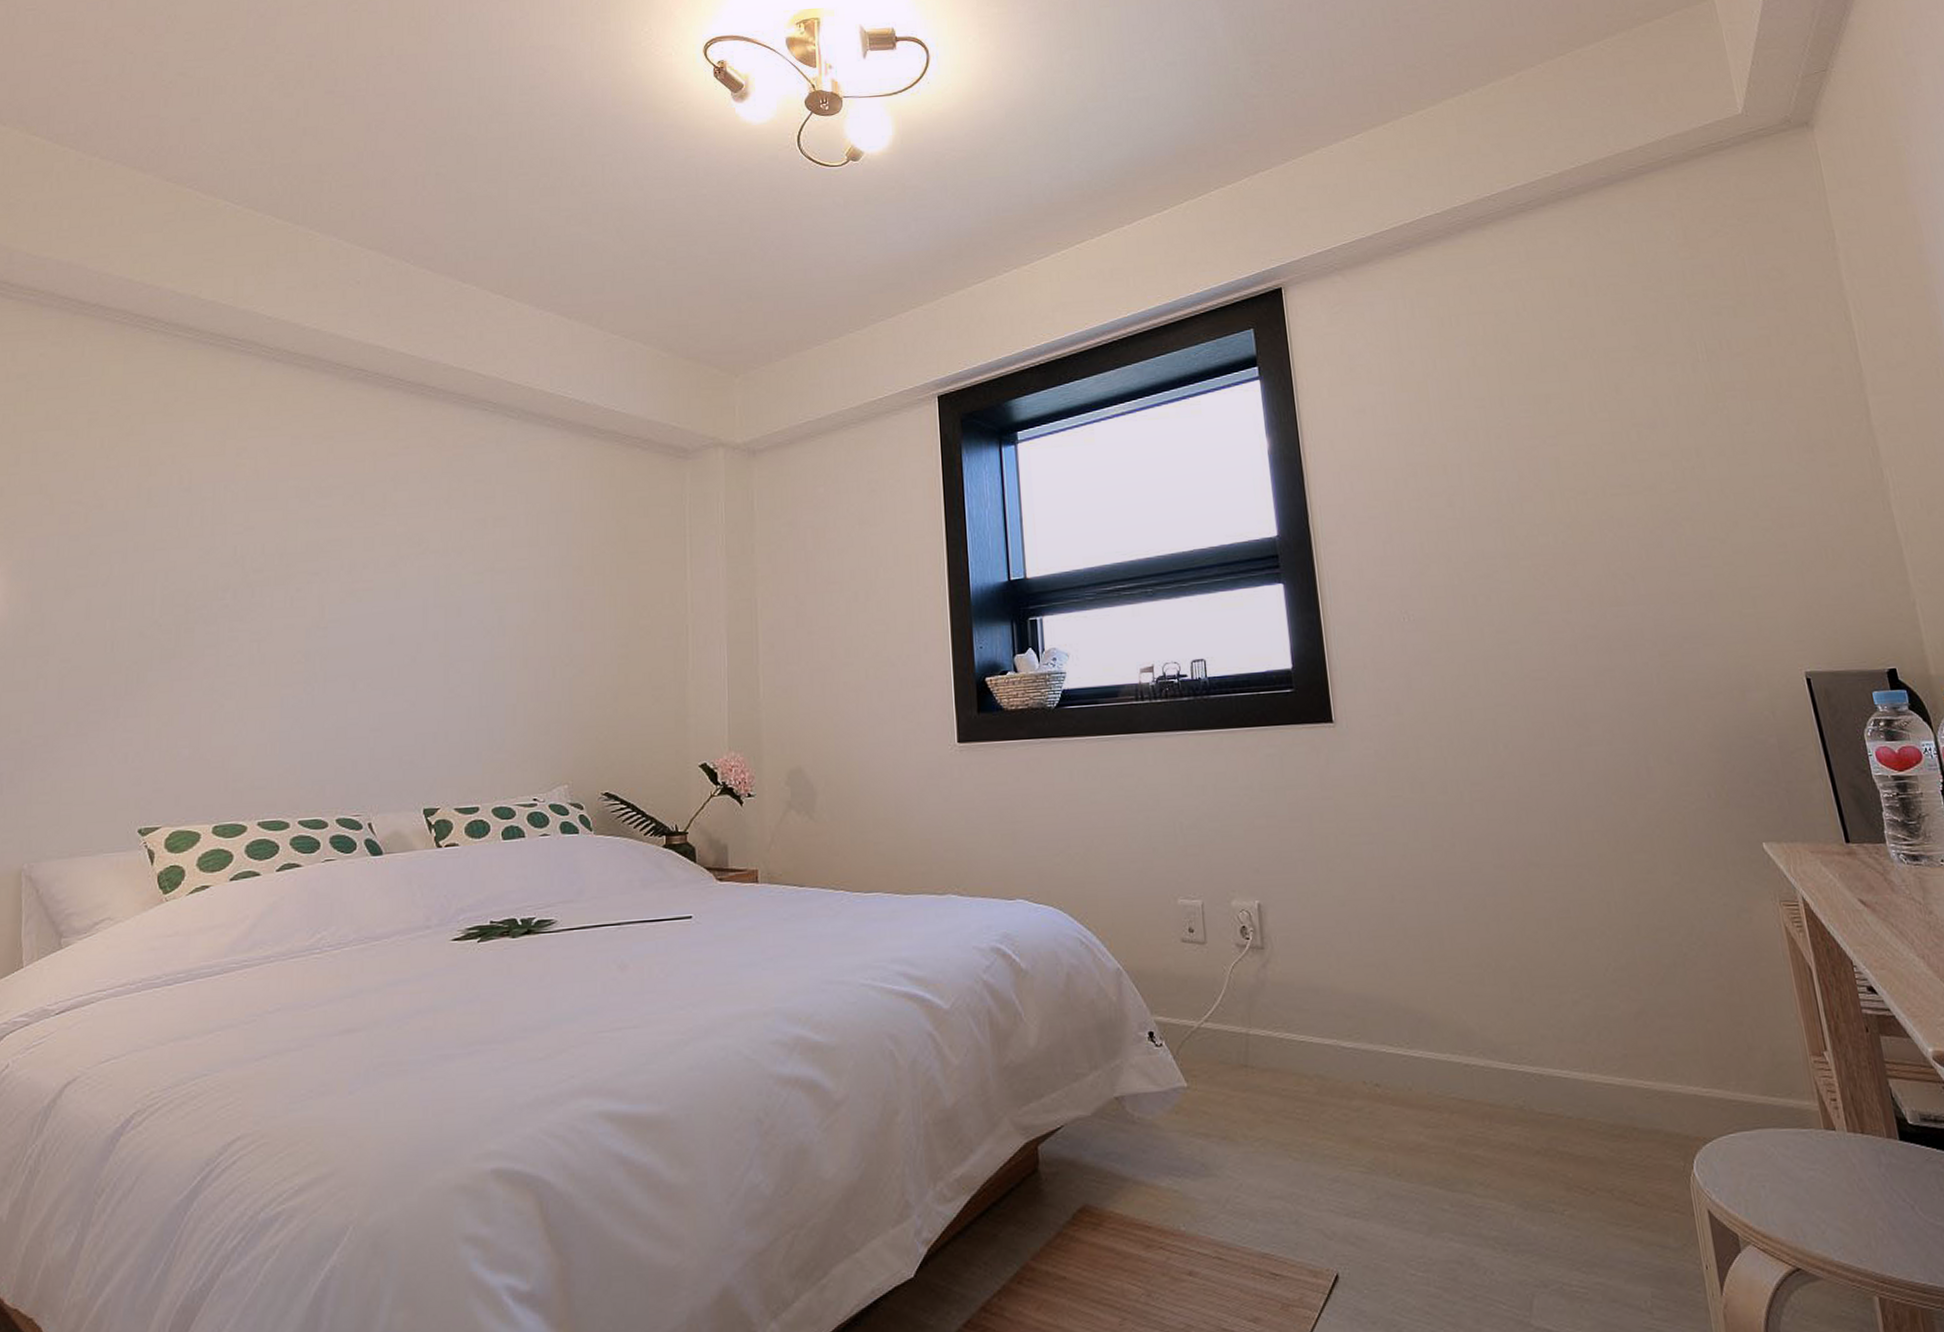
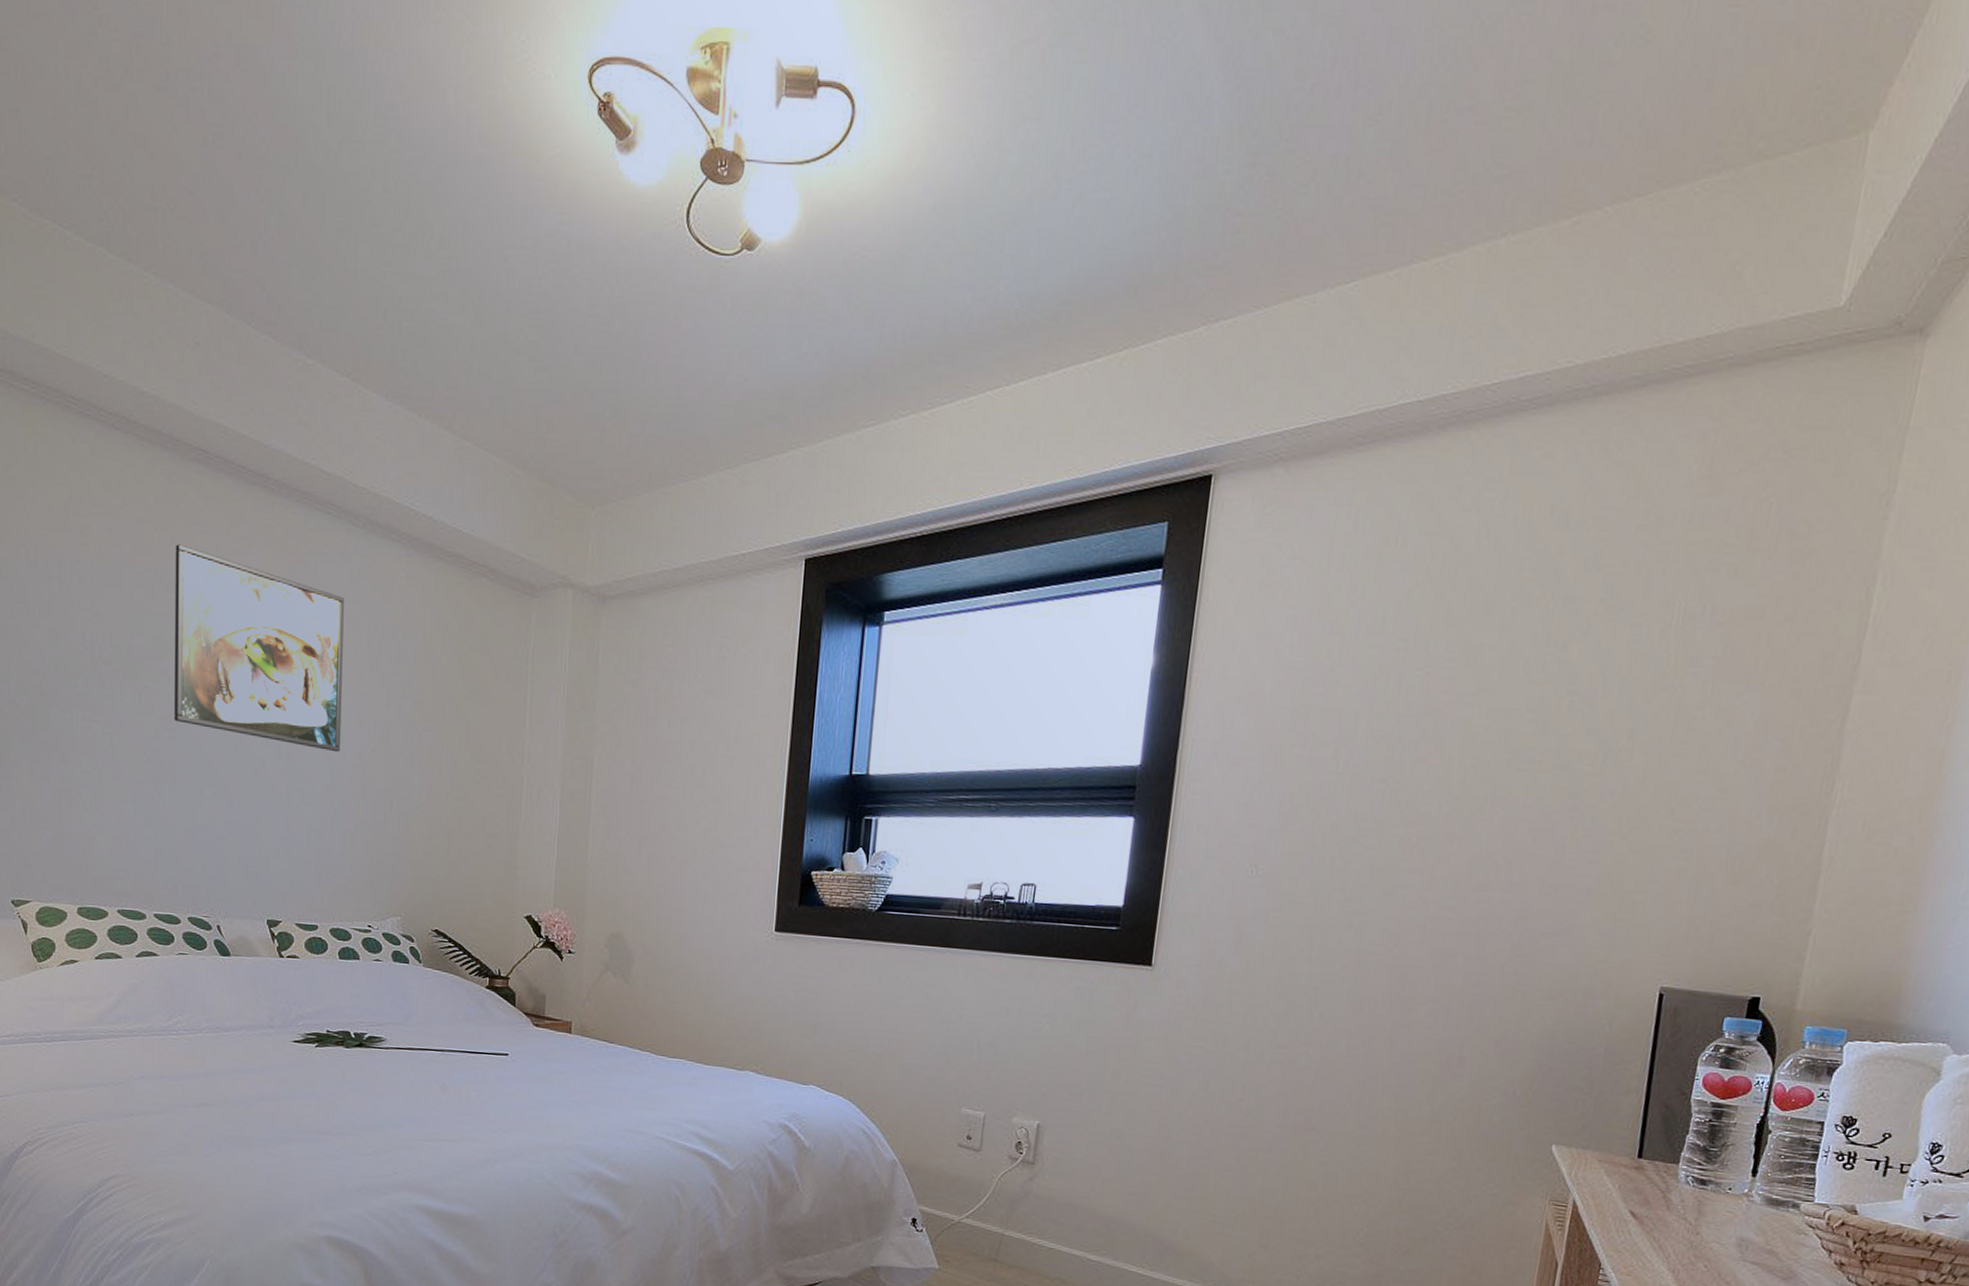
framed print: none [327,453,501,628] -> present [174,544,344,753]

